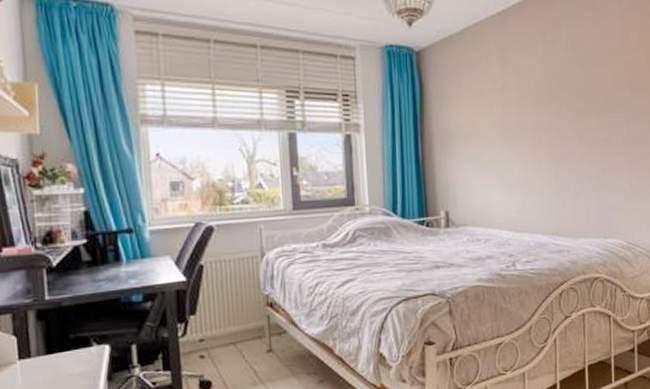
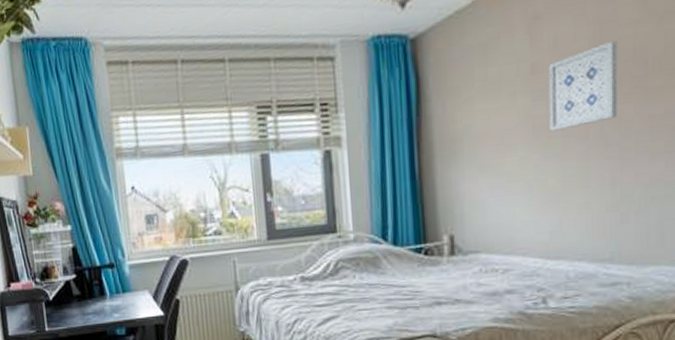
wall art: none [513,73,558,135] -> present [548,40,618,132]

